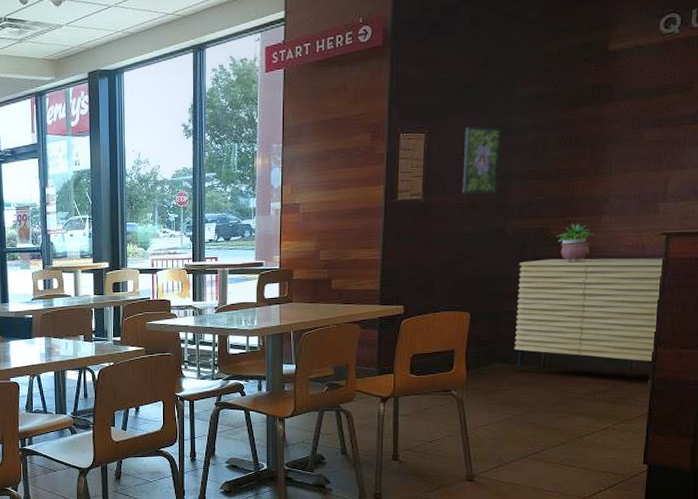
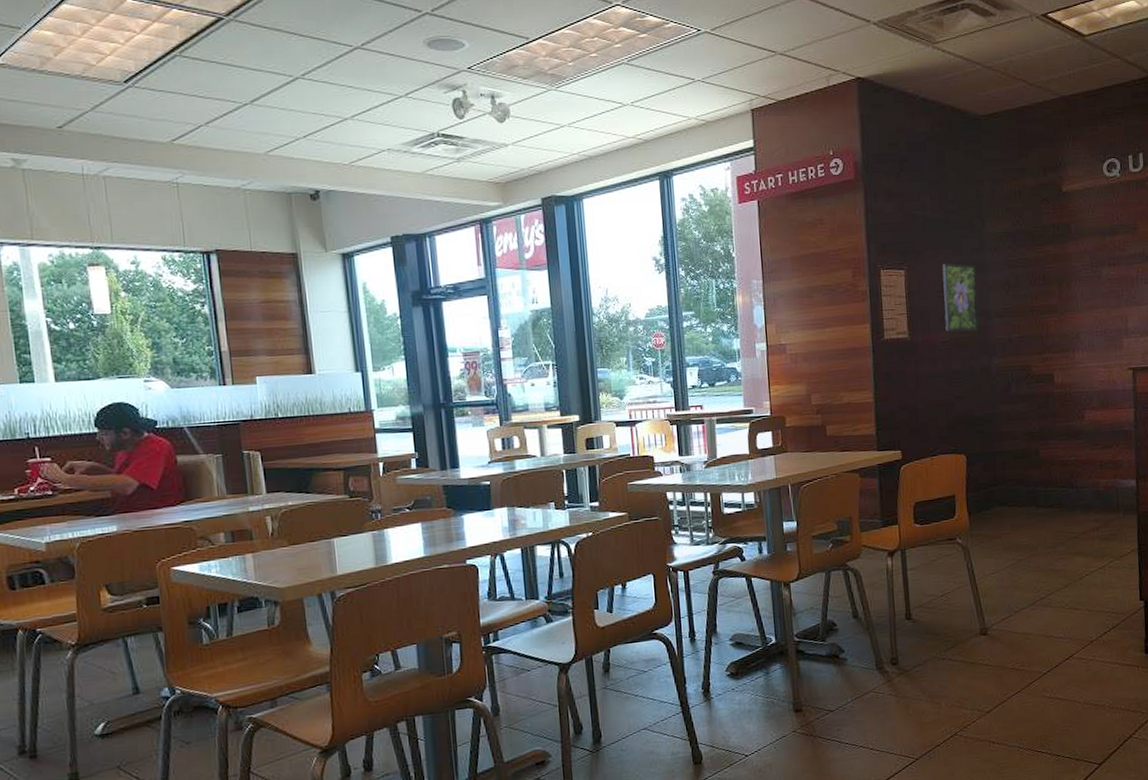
dresser: present [513,258,665,377] -> none [1006,392,1136,515]
potted plant: present [556,223,595,263] -> none [1037,360,1071,400]

